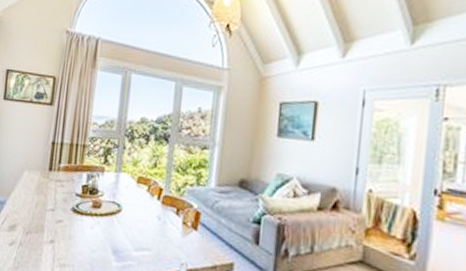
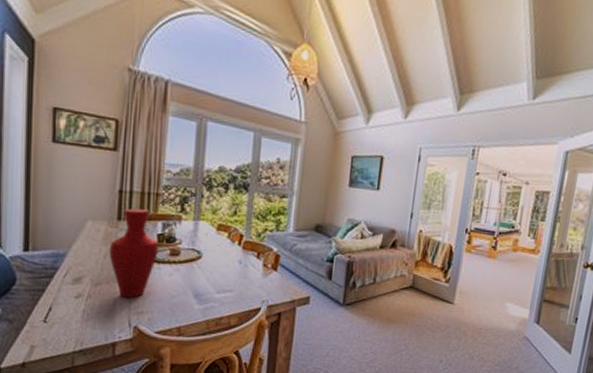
vase: none [39,159,83,250] -> present [109,208,159,299]

